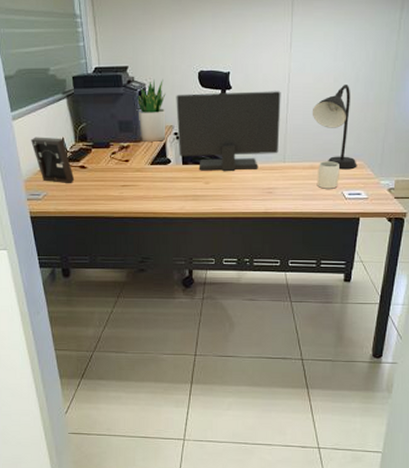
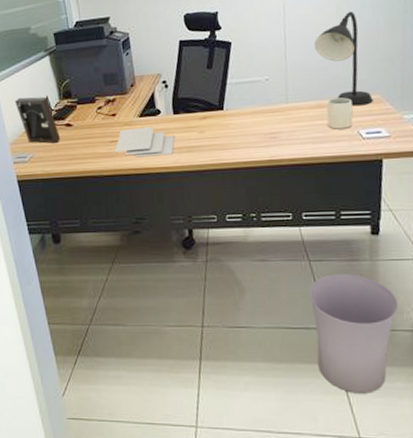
papers: none [125,175,182,202] -> present [114,127,175,158]
planter: present [136,79,166,143] -> none [121,26,154,94]
computer monitor: present [176,91,281,172] -> none [161,26,280,120]
waste bin: none [288,314,360,412] -> present [308,274,399,393]

